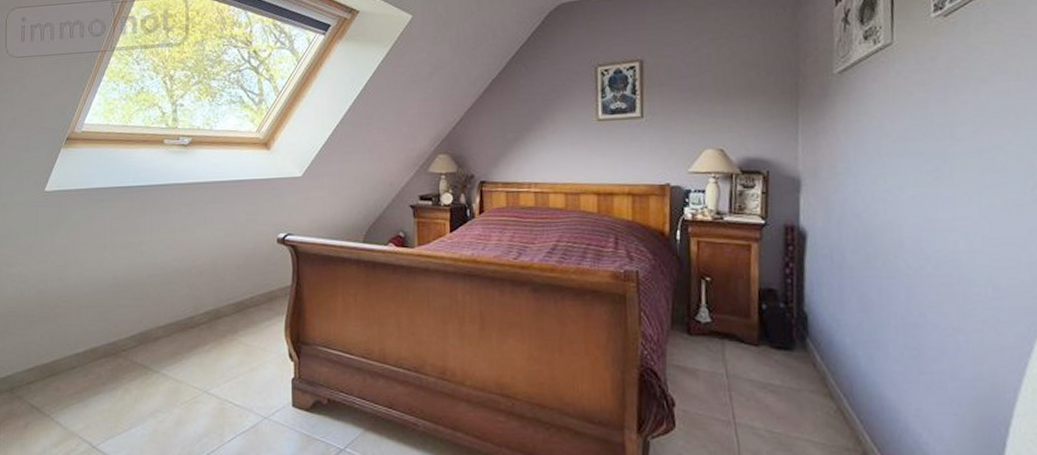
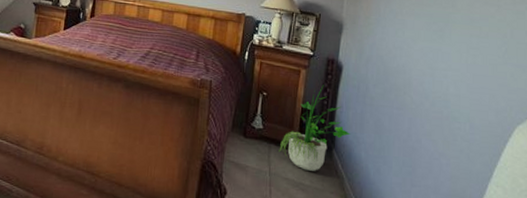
potted plant: none [735,259,829,368] -> present [279,85,351,171]

